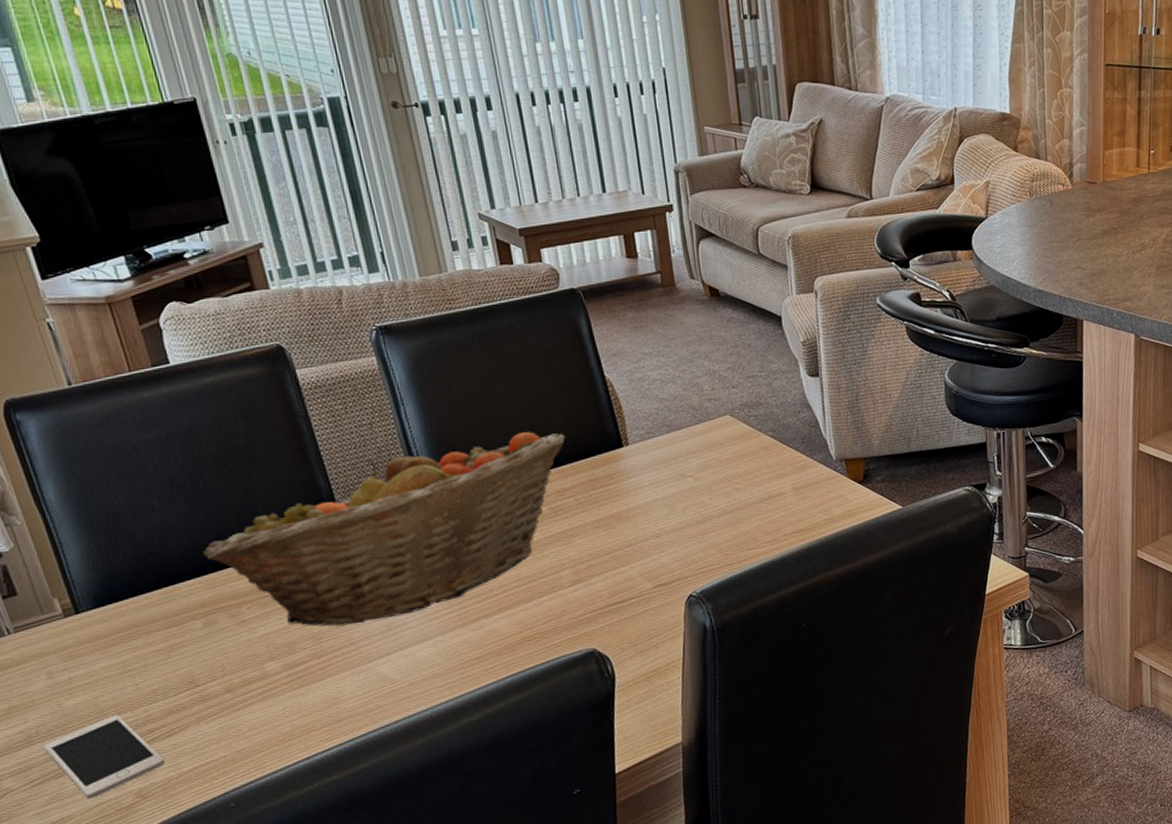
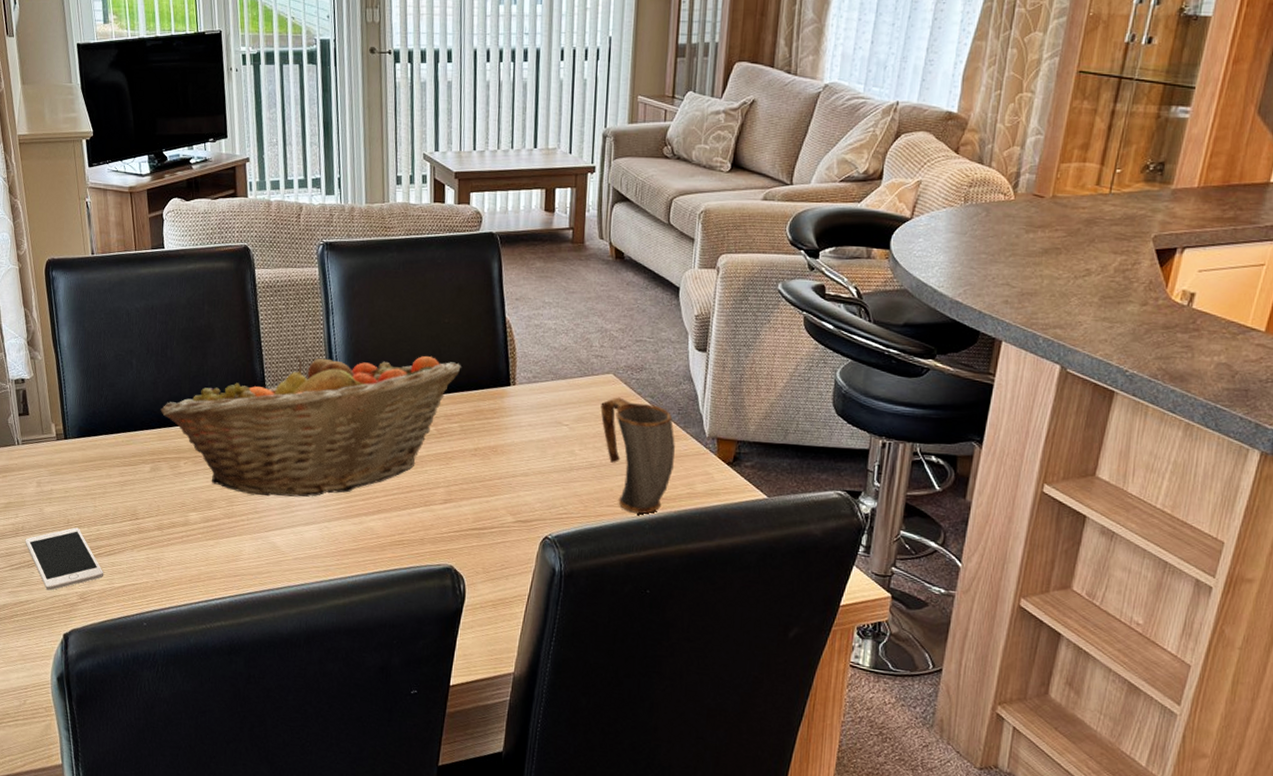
mug: none [722,437,808,551] -> present [600,397,675,514]

